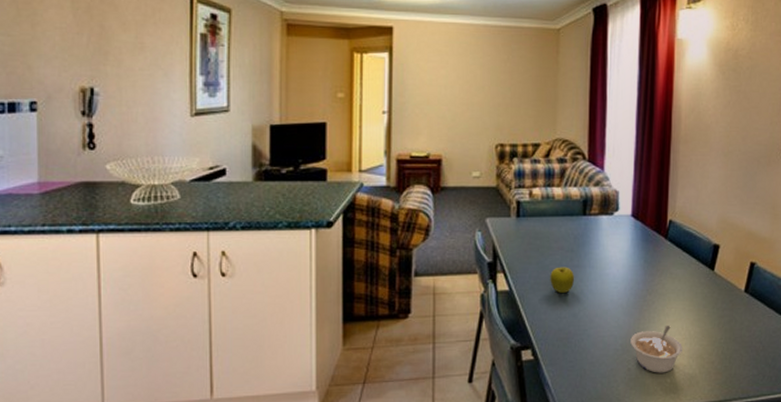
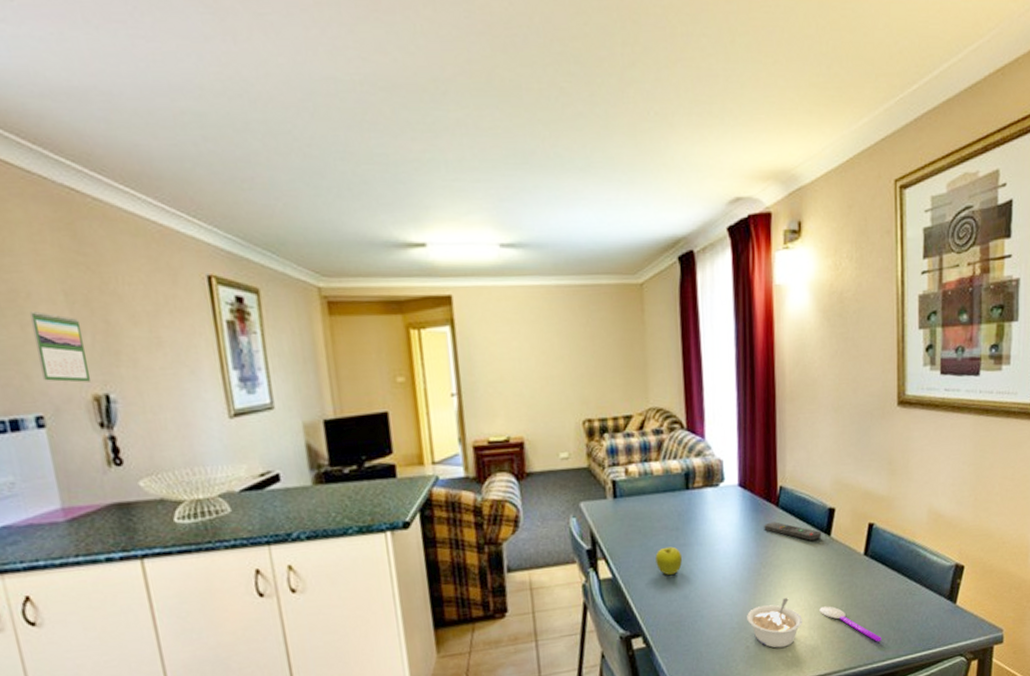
calendar: none [40,14,81,76] -> present [29,311,92,383]
remote control: none [652,253,706,273] -> present [764,522,822,541]
spoon: none [699,337,757,377] -> present [819,606,882,642]

